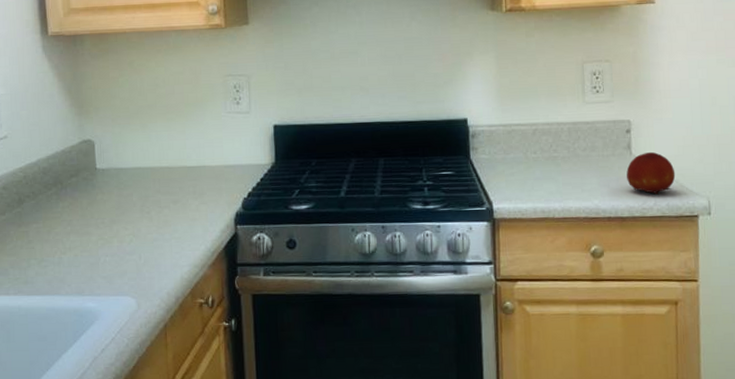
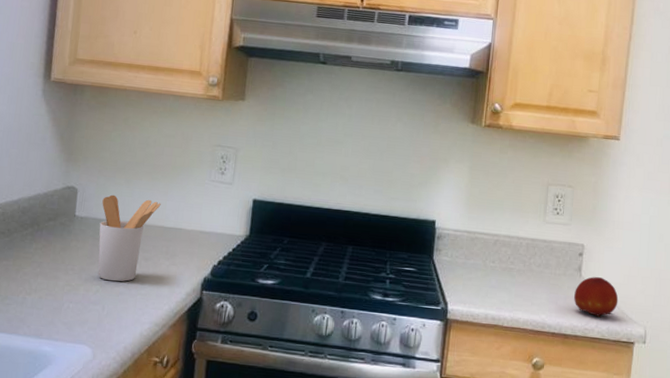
utensil holder: none [121,141,180,229] -> present [98,194,161,282]

